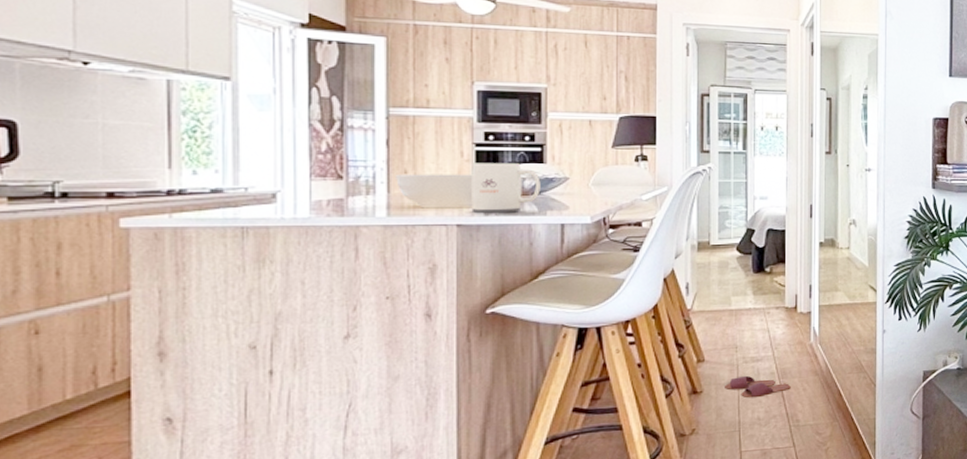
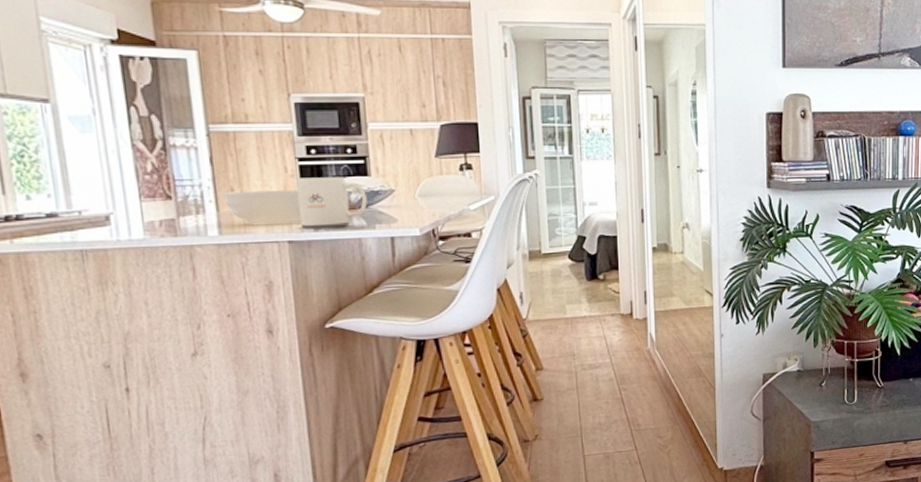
slippers: present [725,375,791,399] -> none [565,382,630,405]

